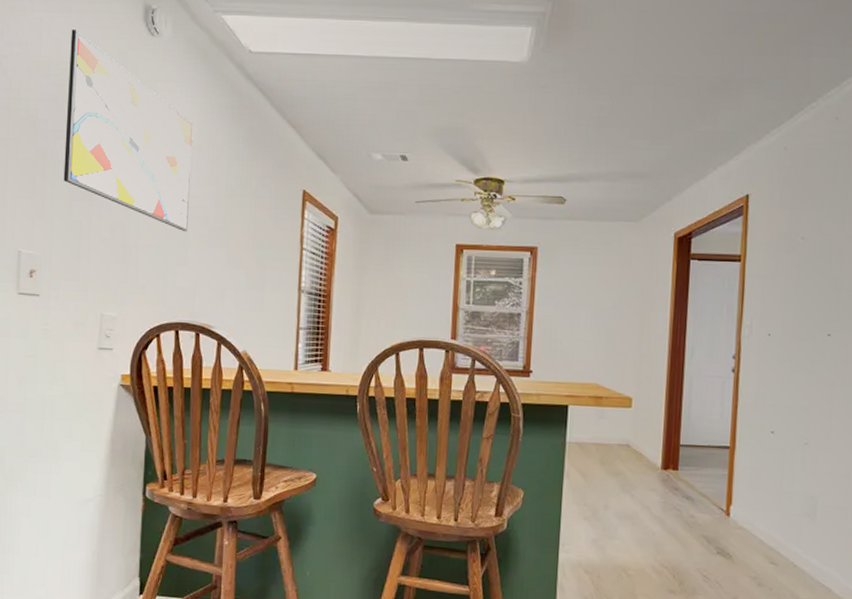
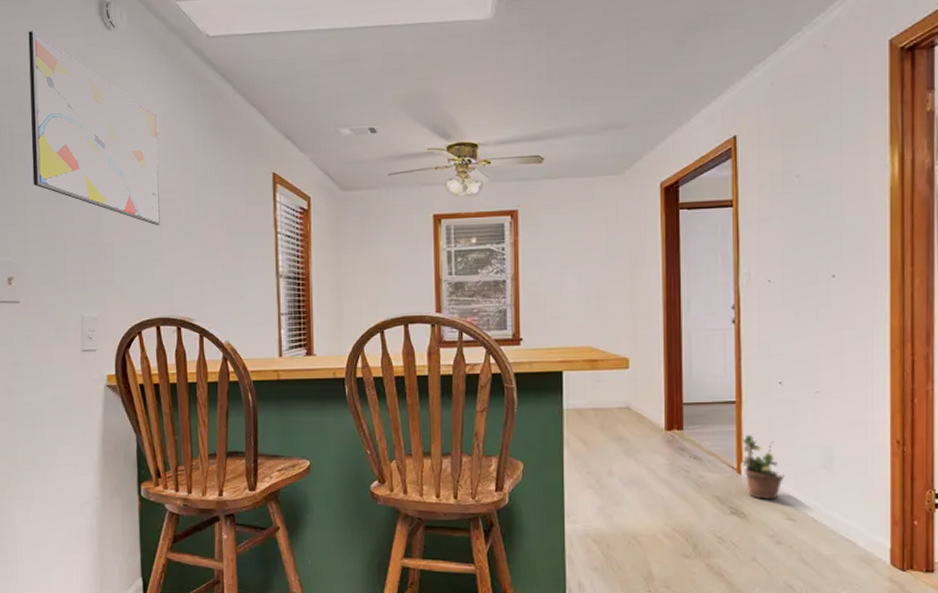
potted plant: none [729,479,770,544] -> present [740,434,785,501]

